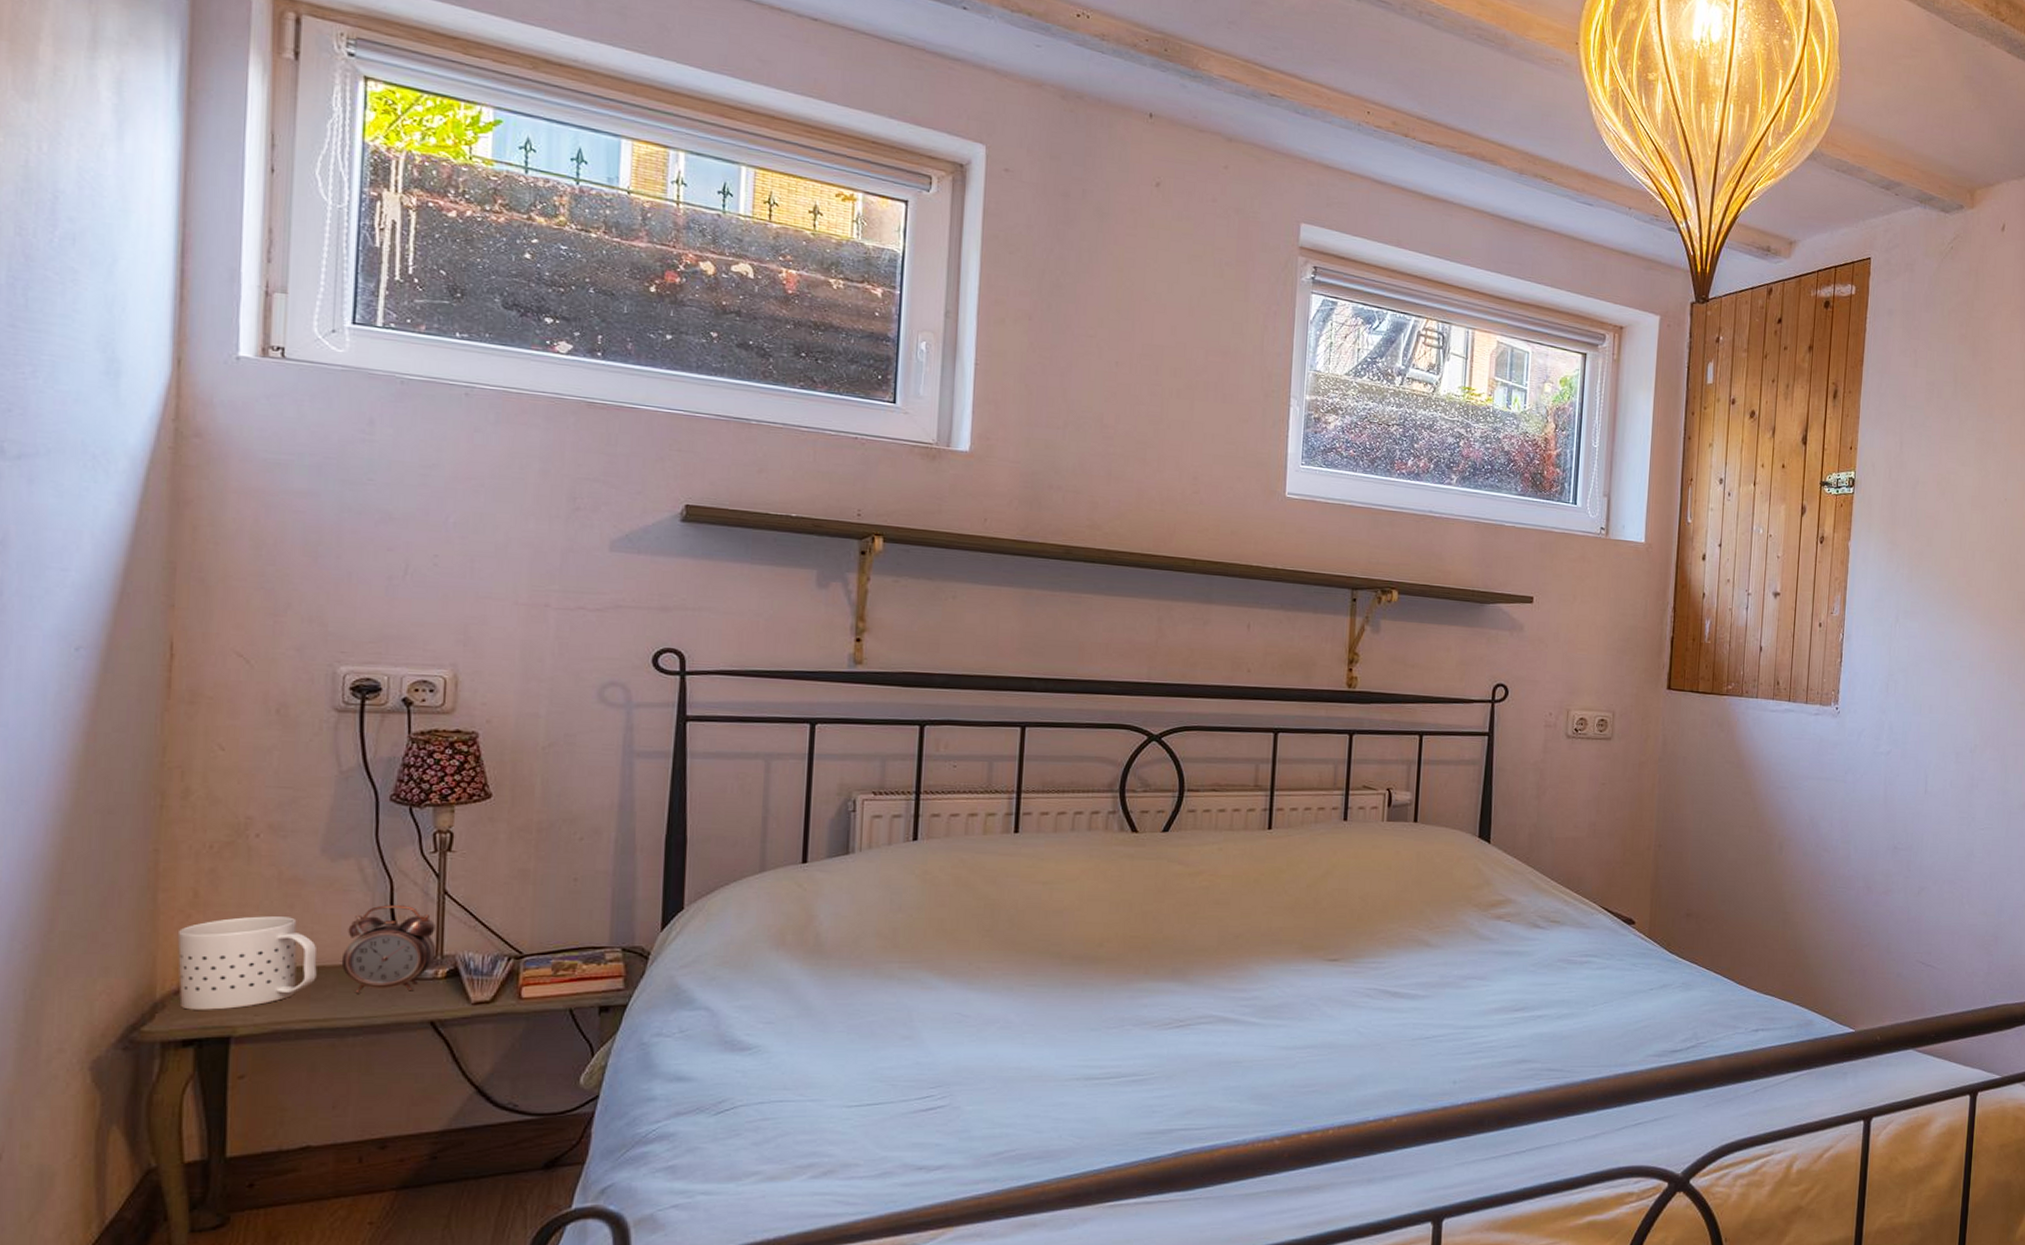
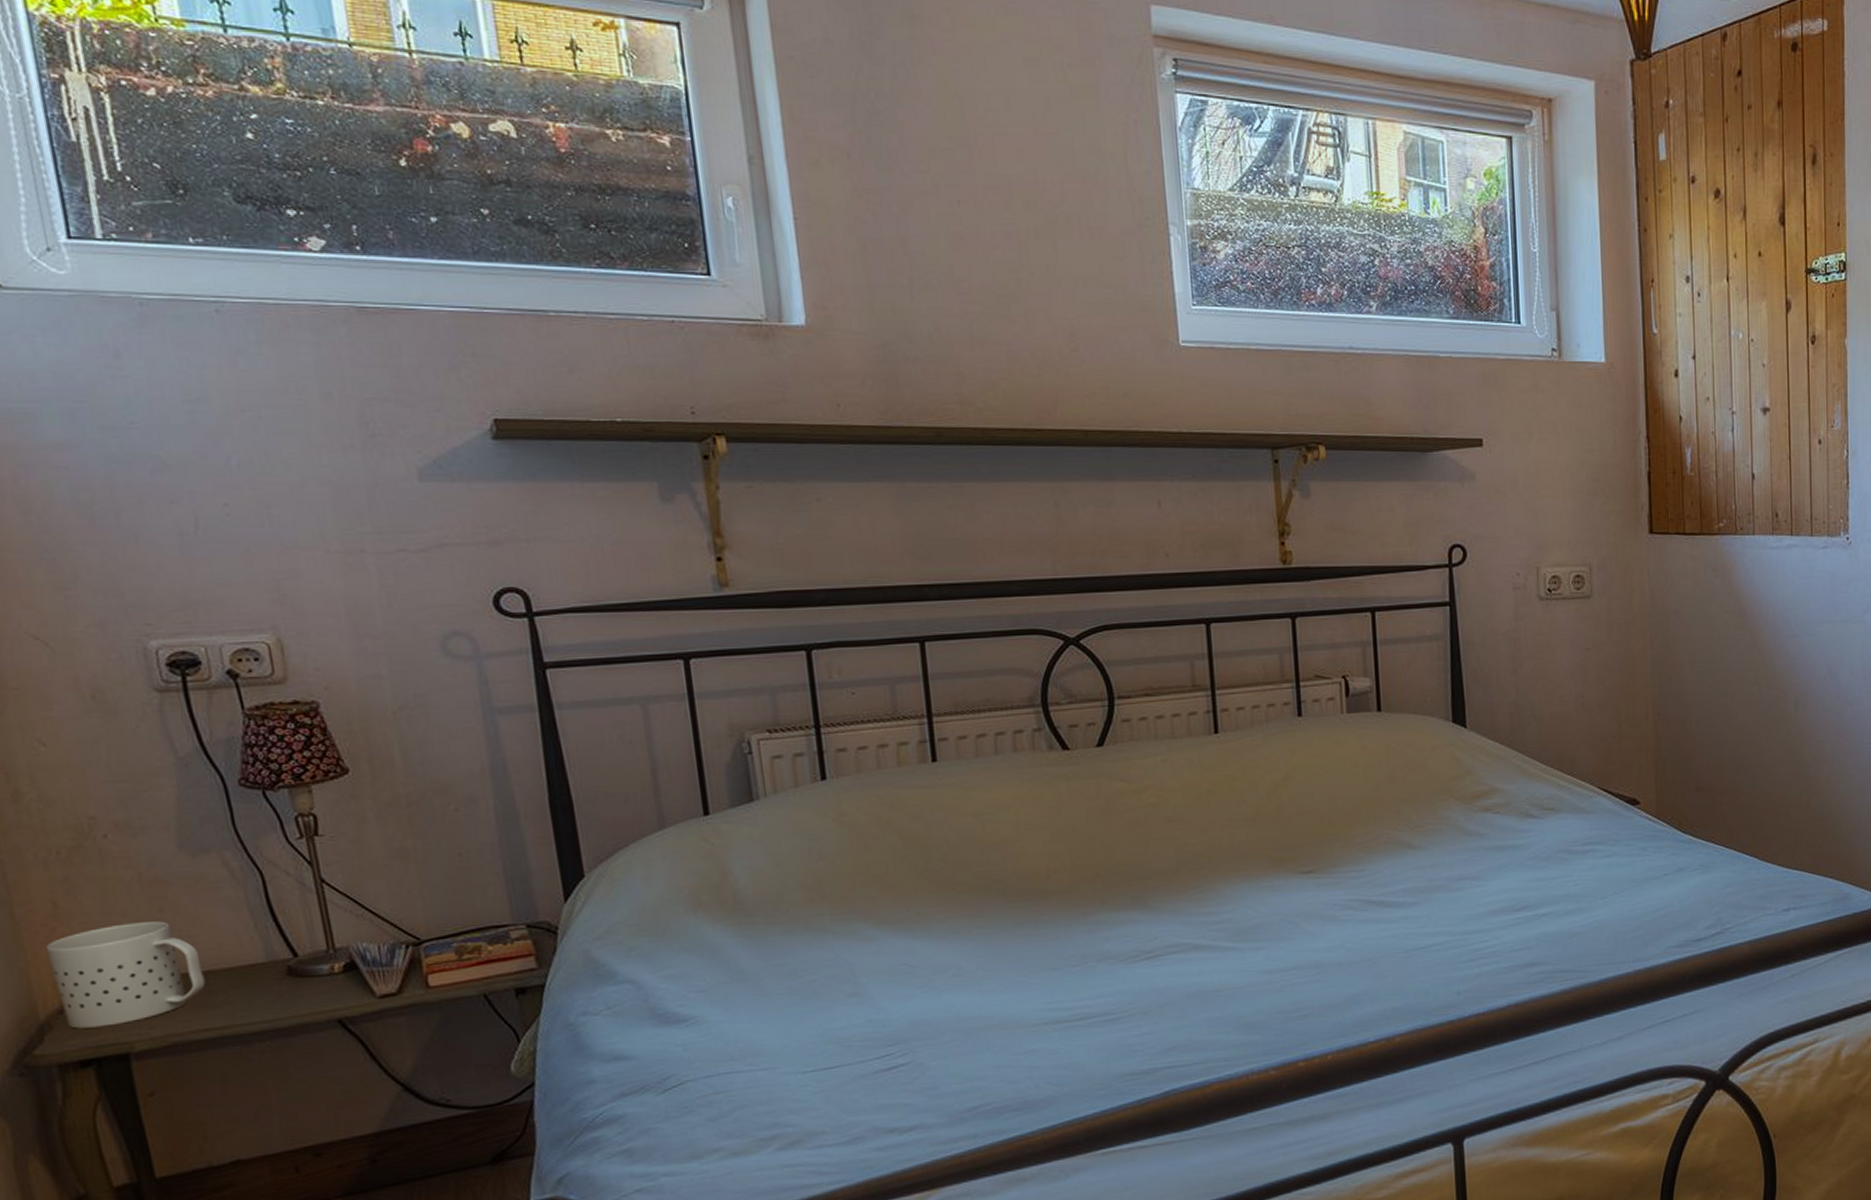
alarm clock: present [341,905,436,993] -> none [226,898,328,997]

